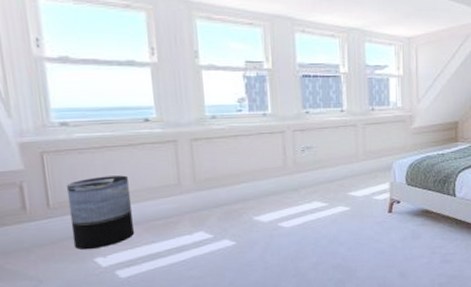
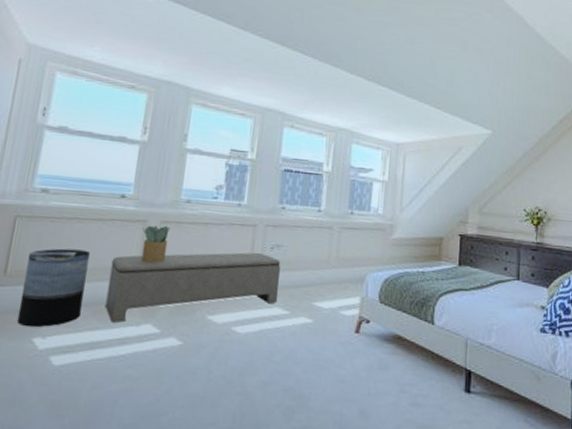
bench: none [151,156,316,236] -> present [105,252,281,324]
potted plant: none [174,142,204,179] -> present [141,225,170,263]

